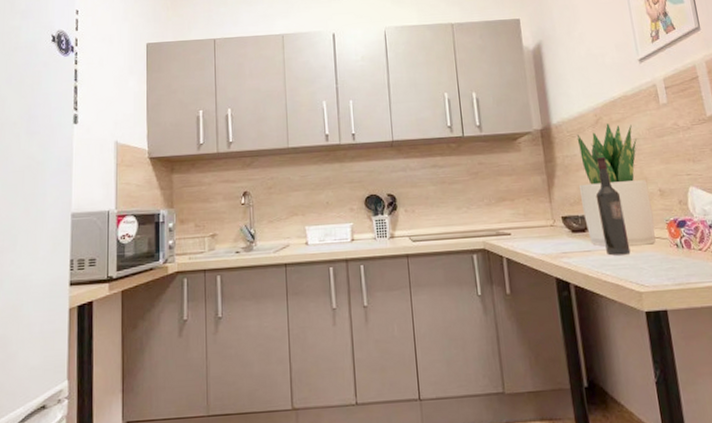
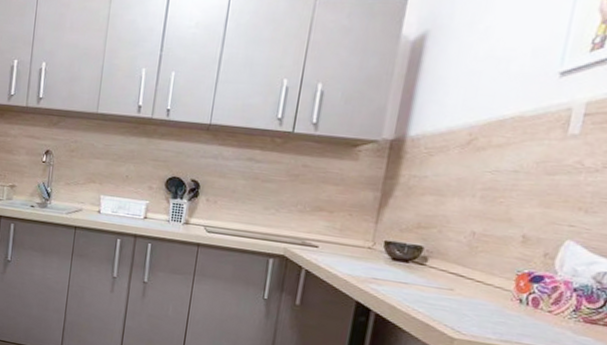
planter: present [576,123,656,247] -> none [411,147,516,293]
wine bottle: present [595,157,631,256] -> none [425,185,469,298]

